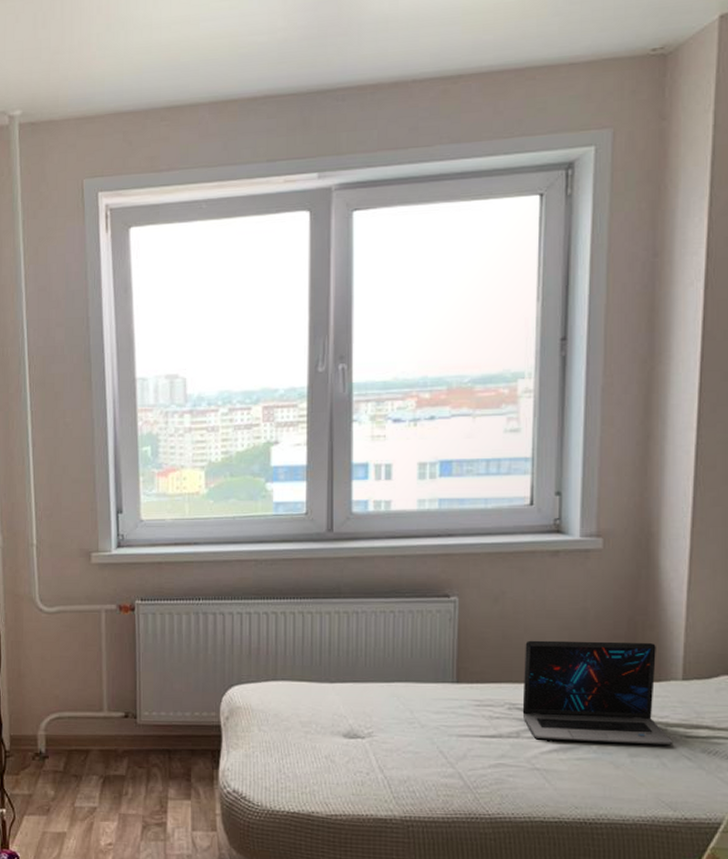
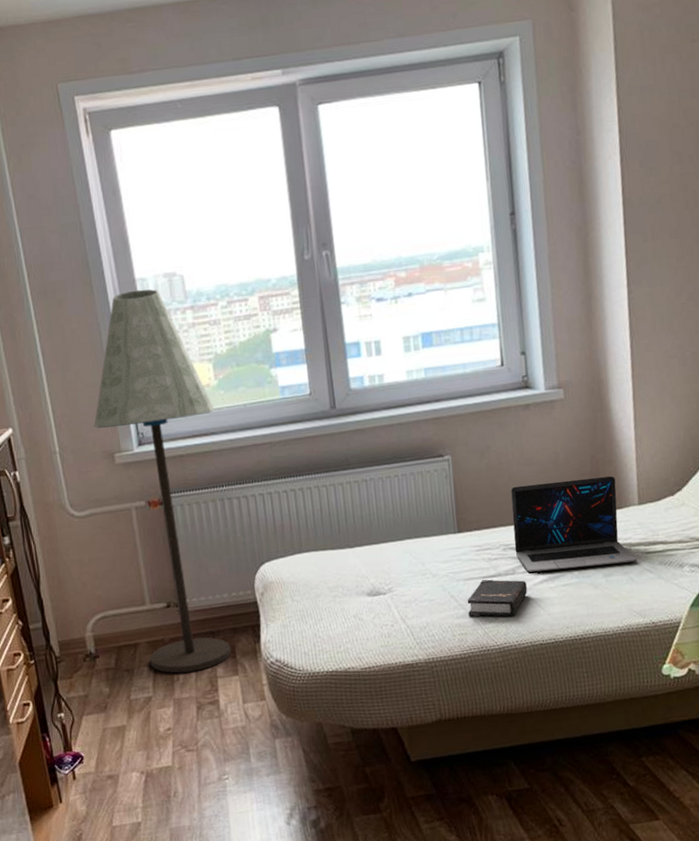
floor lamp: none [74,389,201,789] -> present [94,289,231,673]
hardback book: none [458,739,532,785] -> present [467,579,527,617]

